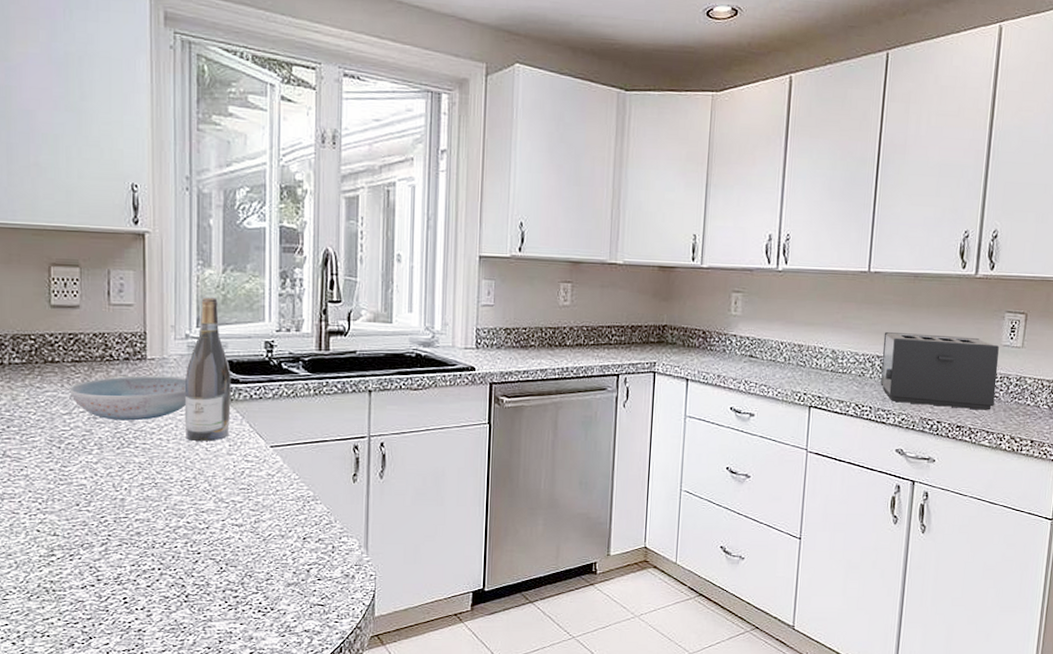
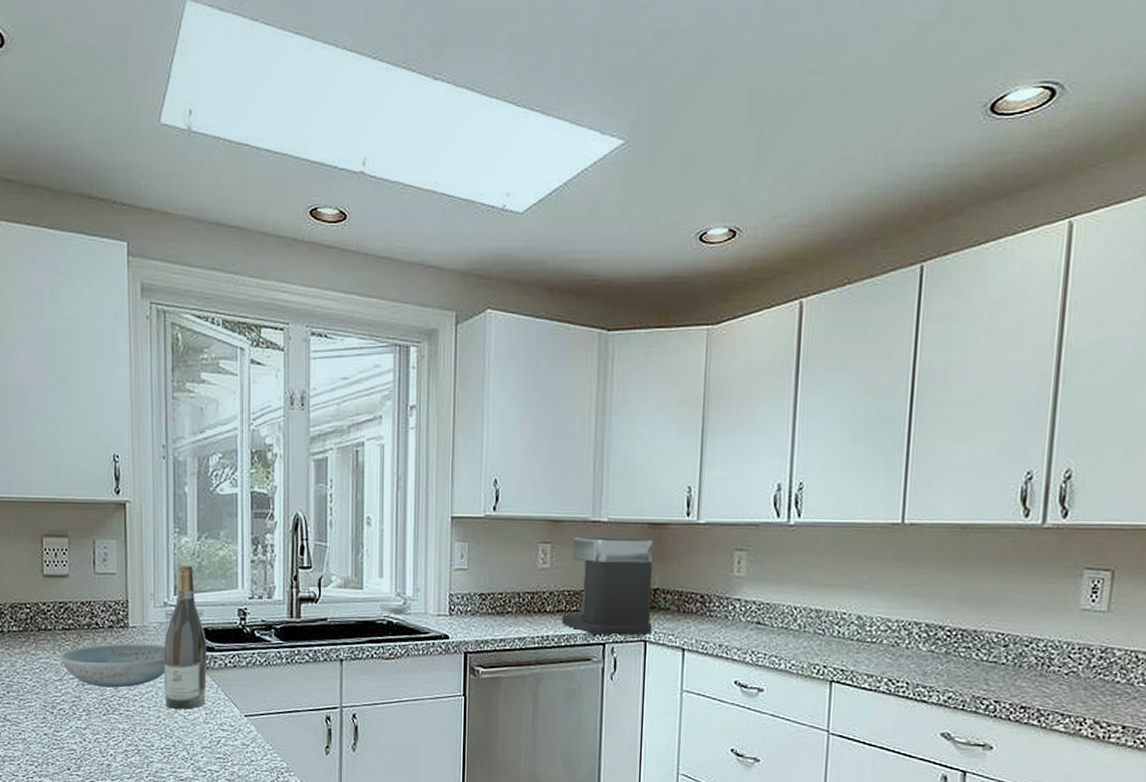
coffee maker: none [580,277,662,367] -> present [561,536,653,636]
toaster: present [880,332,999,410] -> none [920,594,1076,689]

